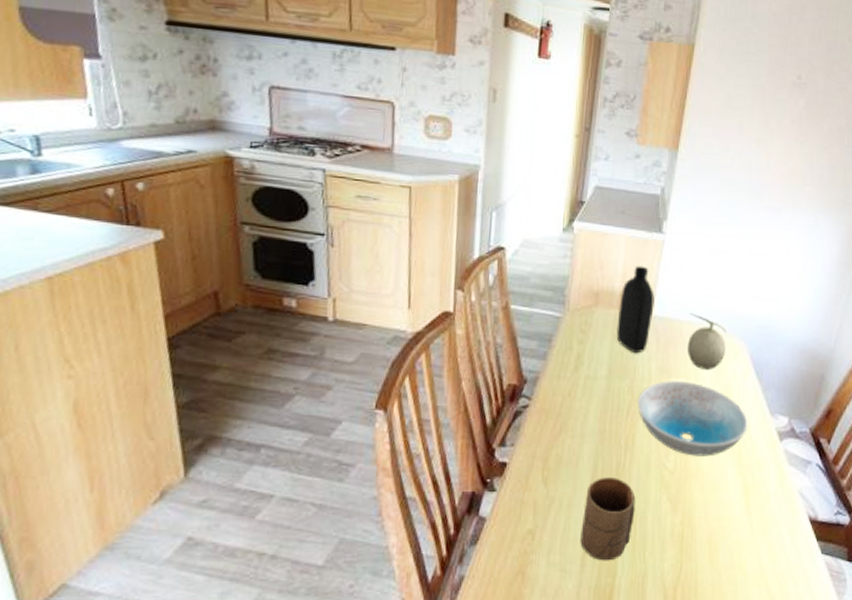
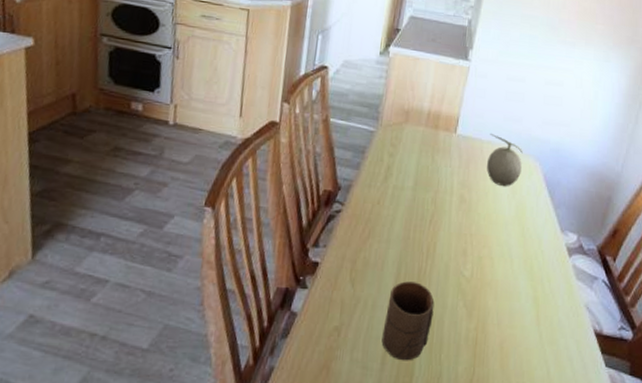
bottle: present [616,265,655,354] -> none [423,88,459,168]
dish: present [638,381,748,457] -> none [440,194,540,268]

